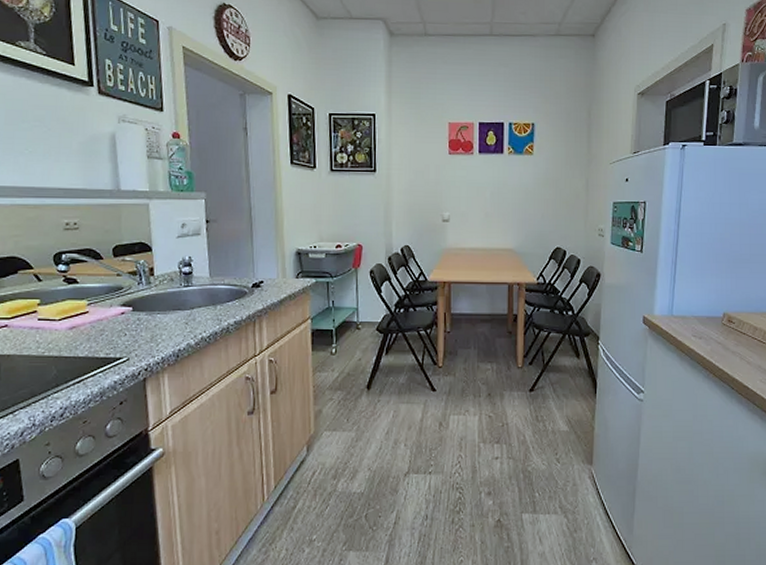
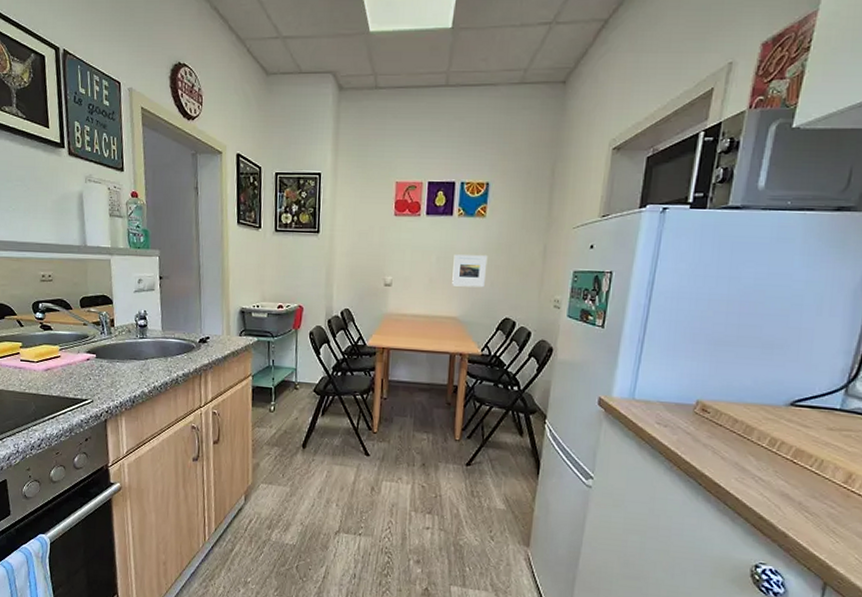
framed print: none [506,190,537,220] -> present [452,254,488,288]

